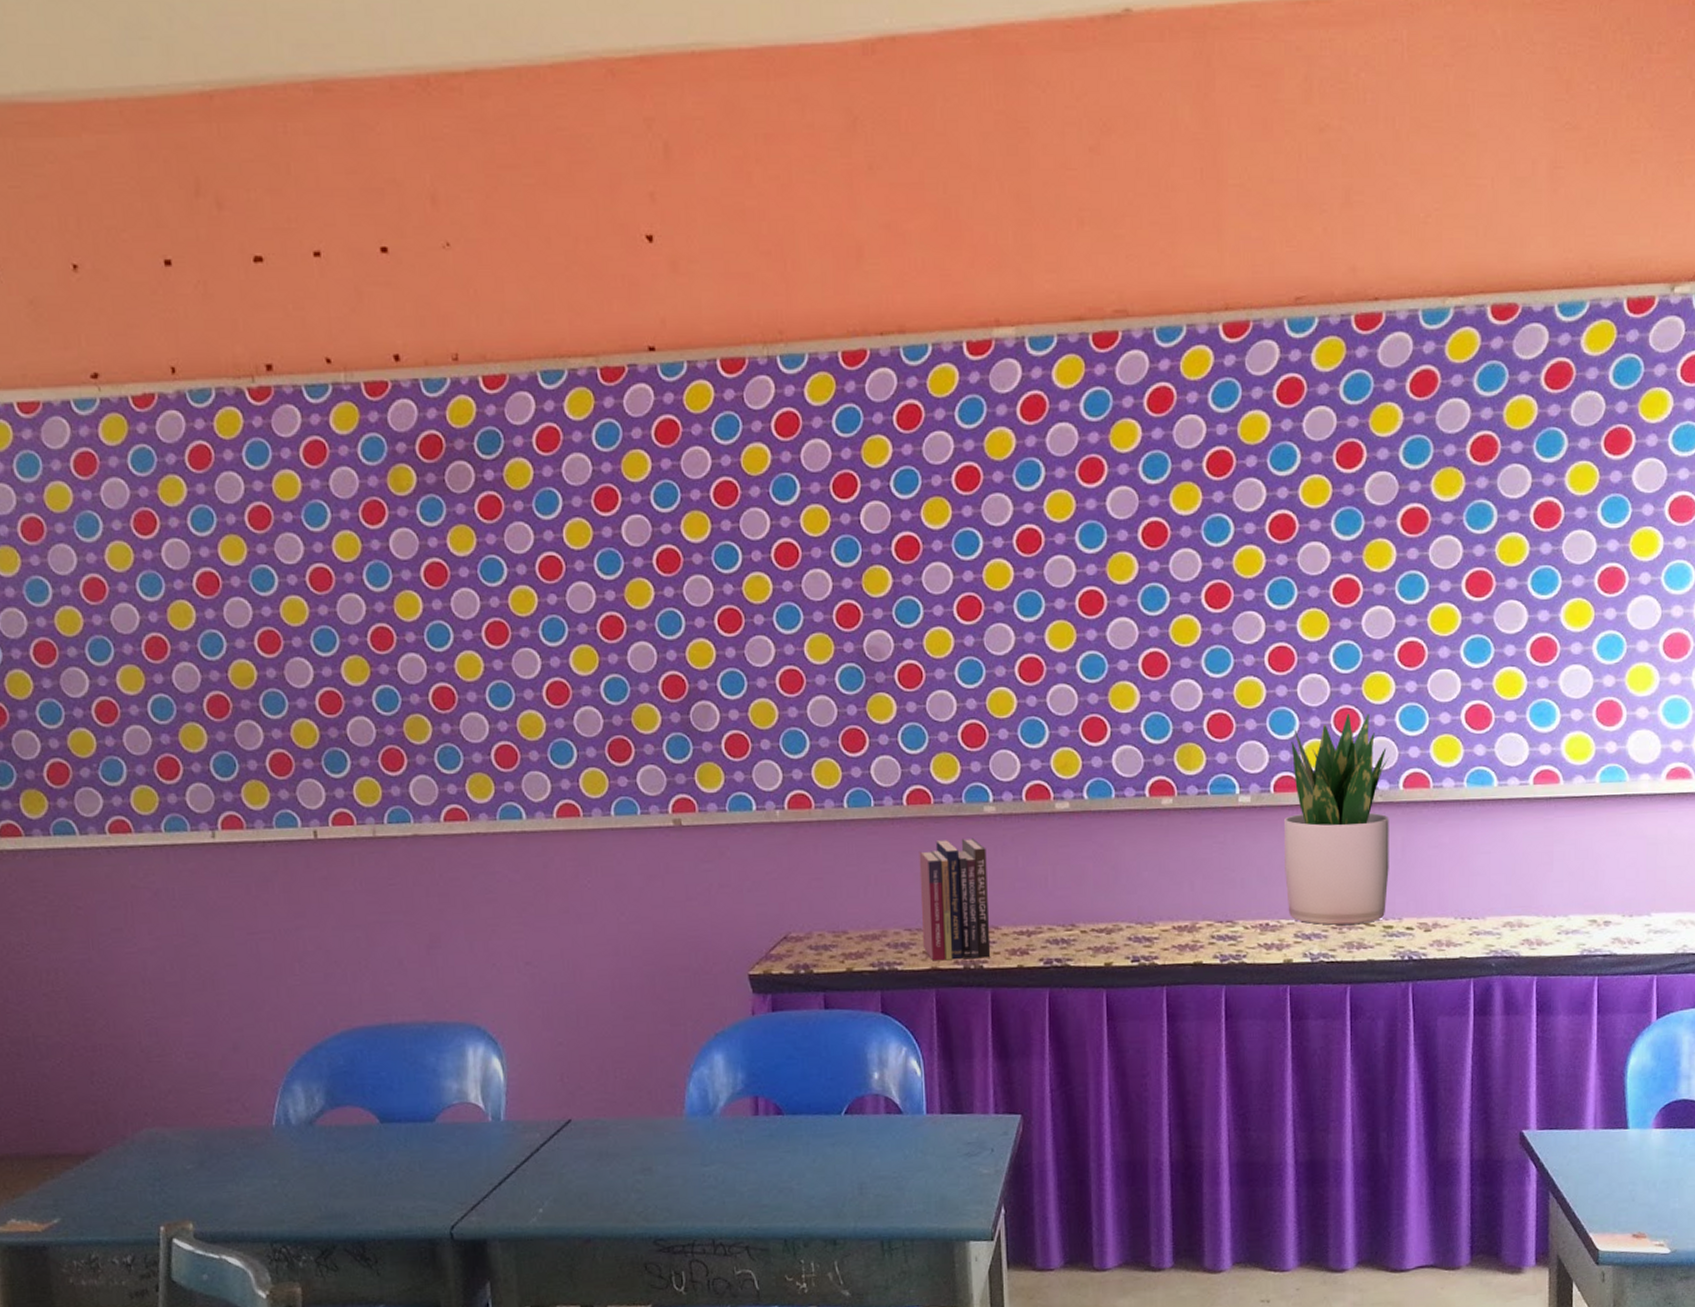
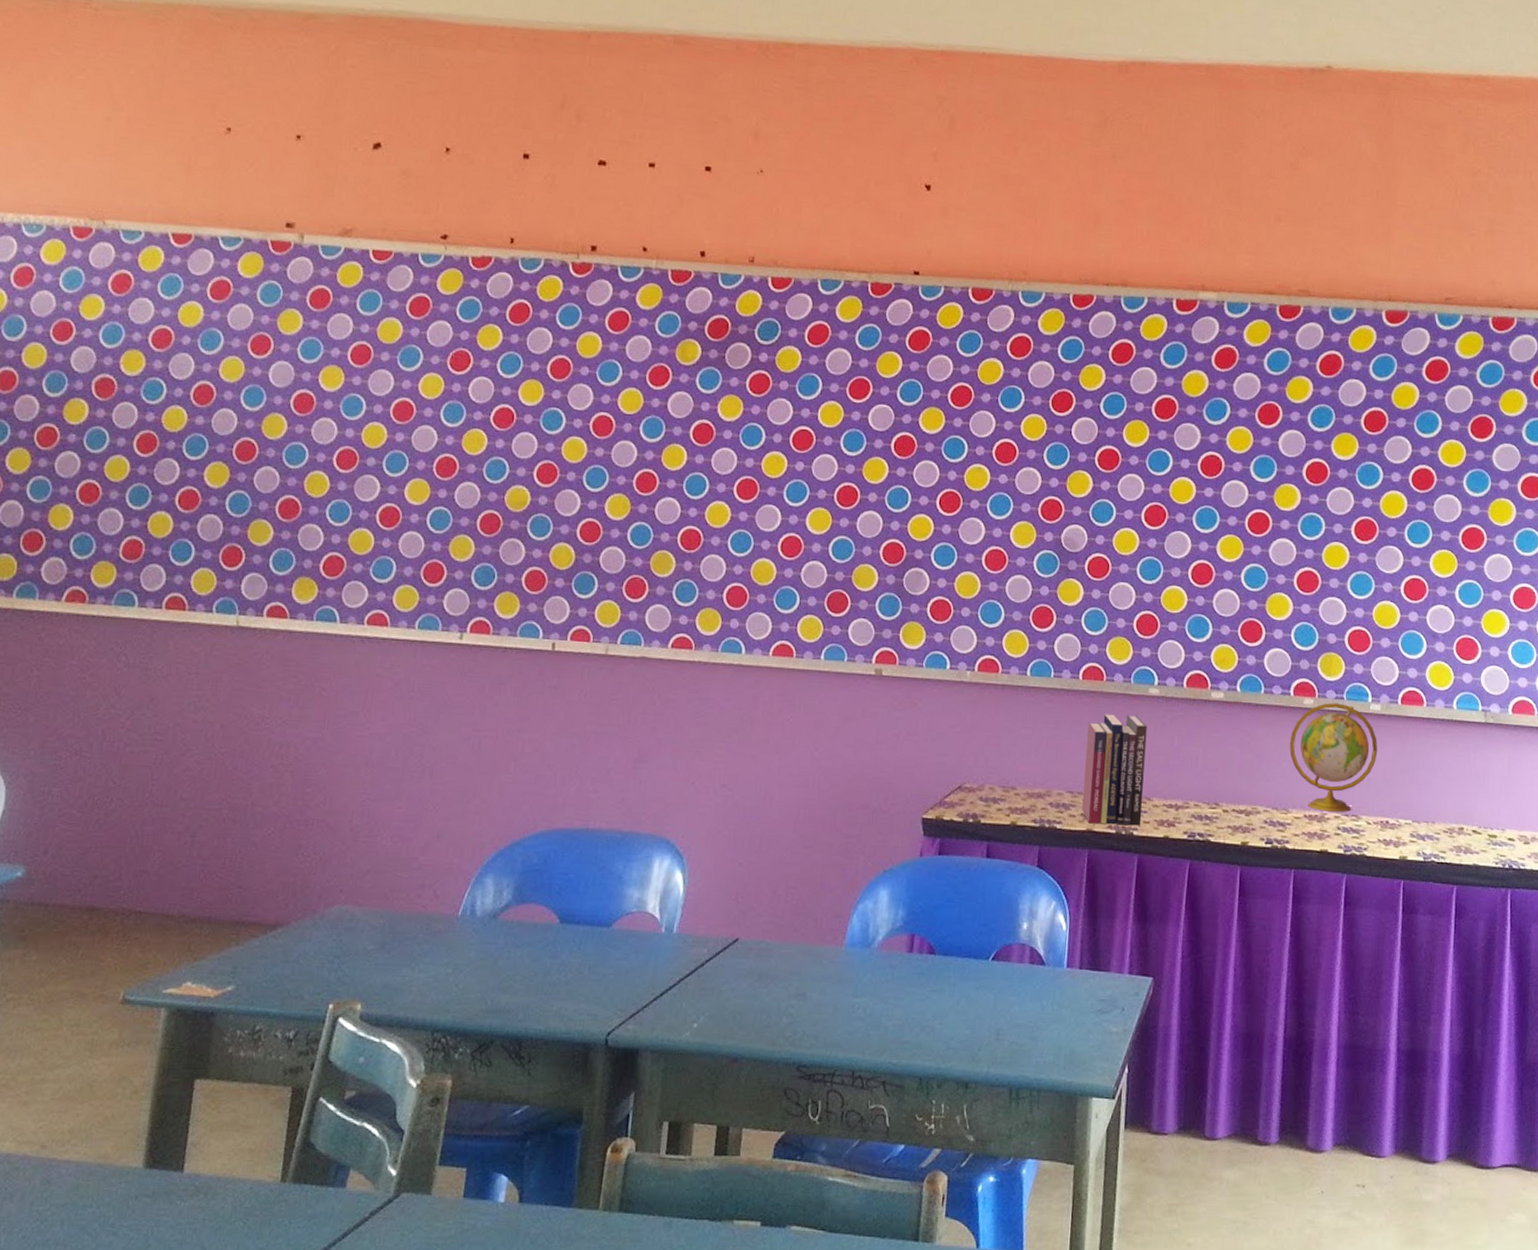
globe: none [1150,799,1251,921] -> present [1290,703,1378,813]
planter: present [1285,713,1389,925] -> none [1405,642,1501,831]

